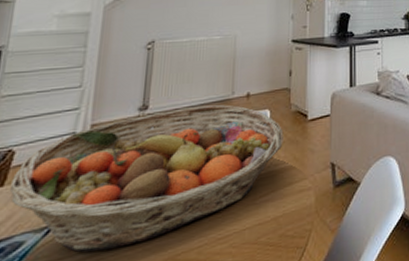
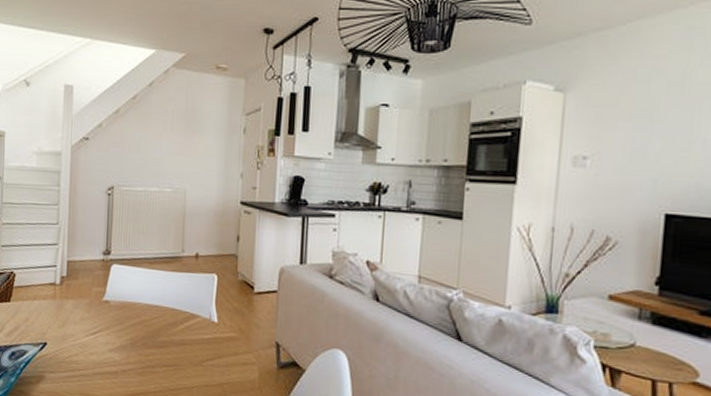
fruit basket: present [9,104,284,253] -> none [14,258,230,375]

